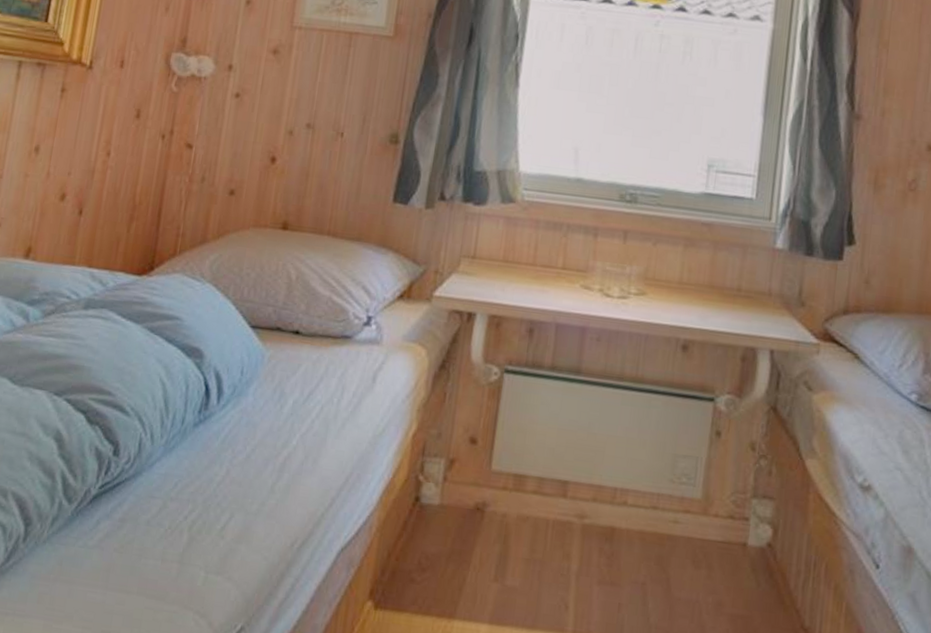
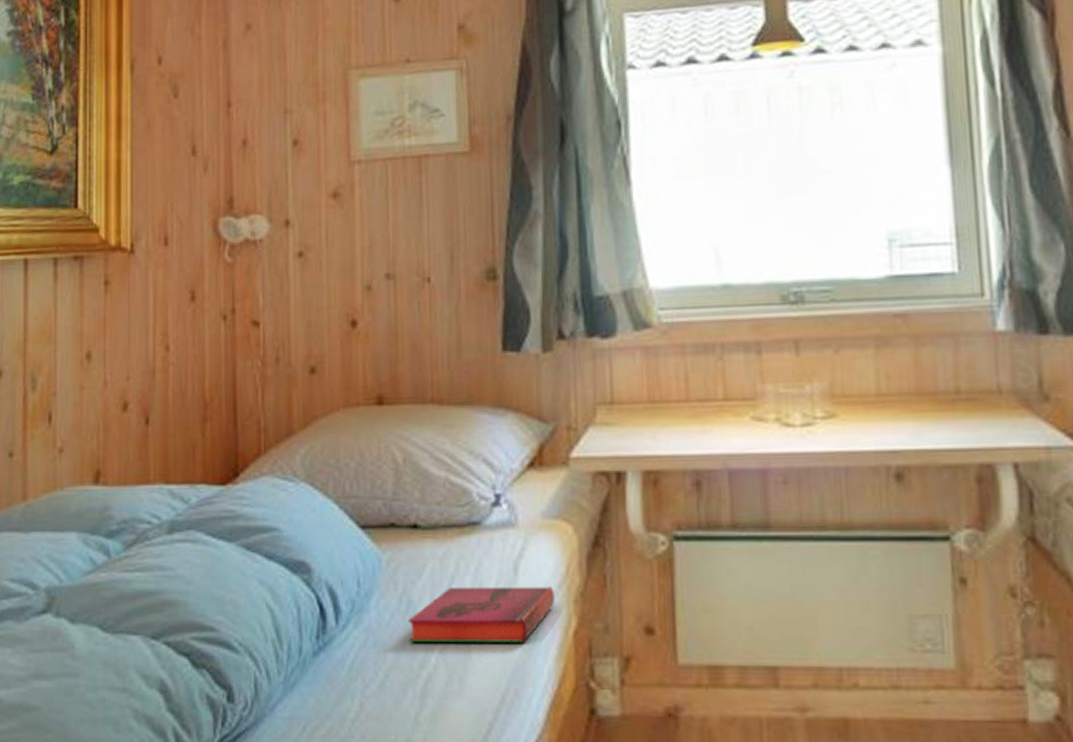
hardback book: none [276,385,403,439] -> present [408,586,555,644]

